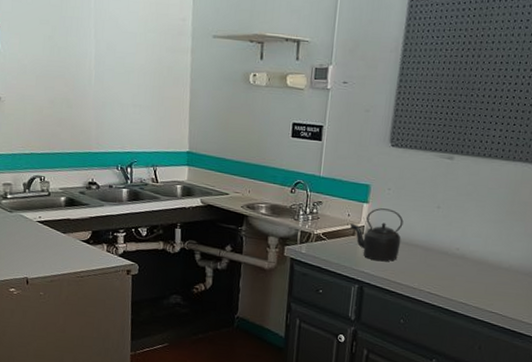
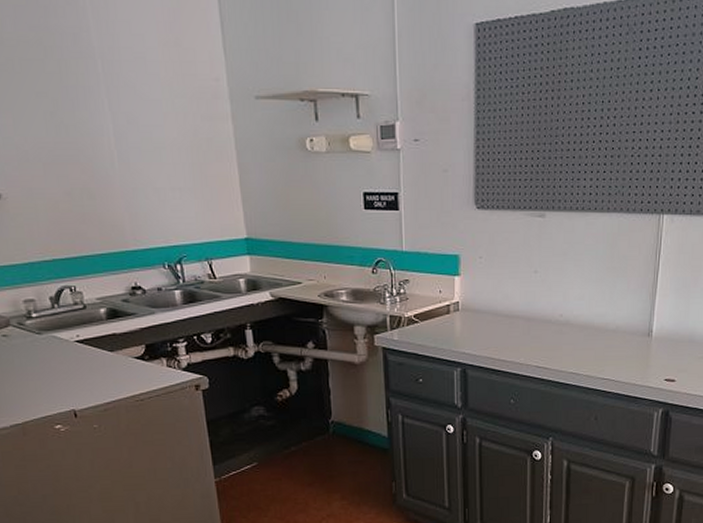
kettle: present [350,208,404,261] -> none [444,280,500,338]

